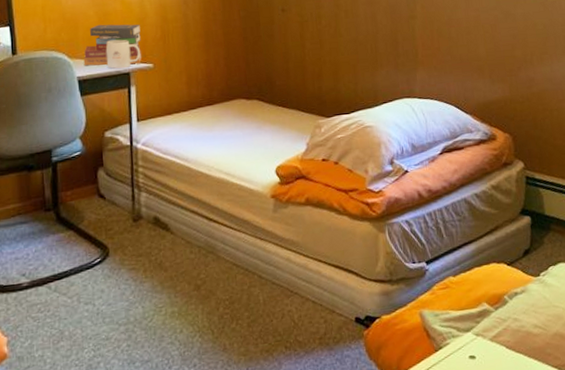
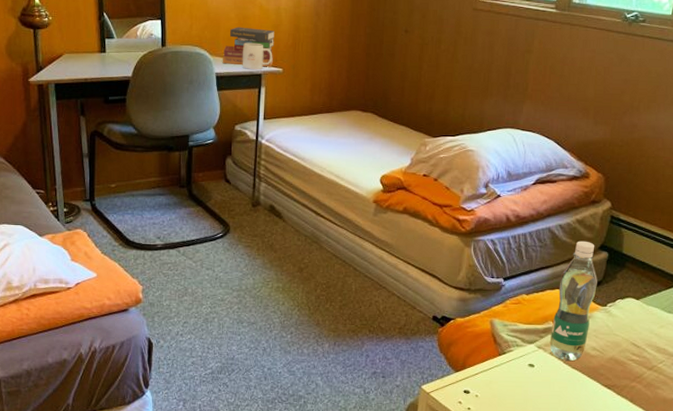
bottle: none [486,207,527,346] -> present [549,241,597,362]

